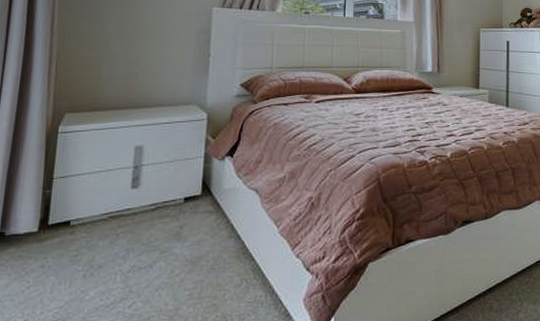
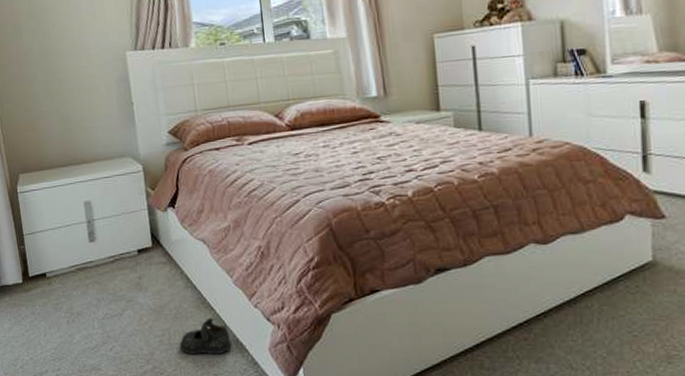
mary jane shoe: none [210,268,267,308] -> present [179,317,232,354]

